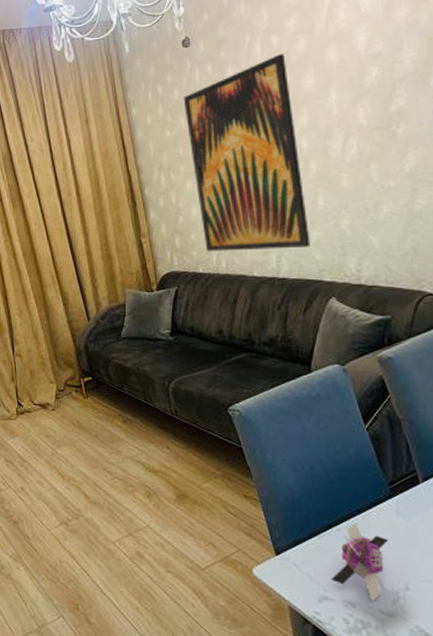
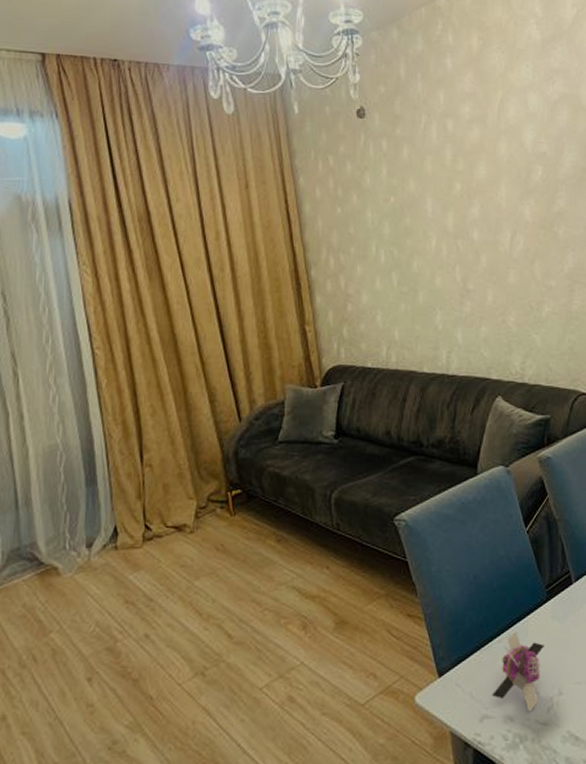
wall art: present [183,54,311,252] -> none [356,140,479,345]

